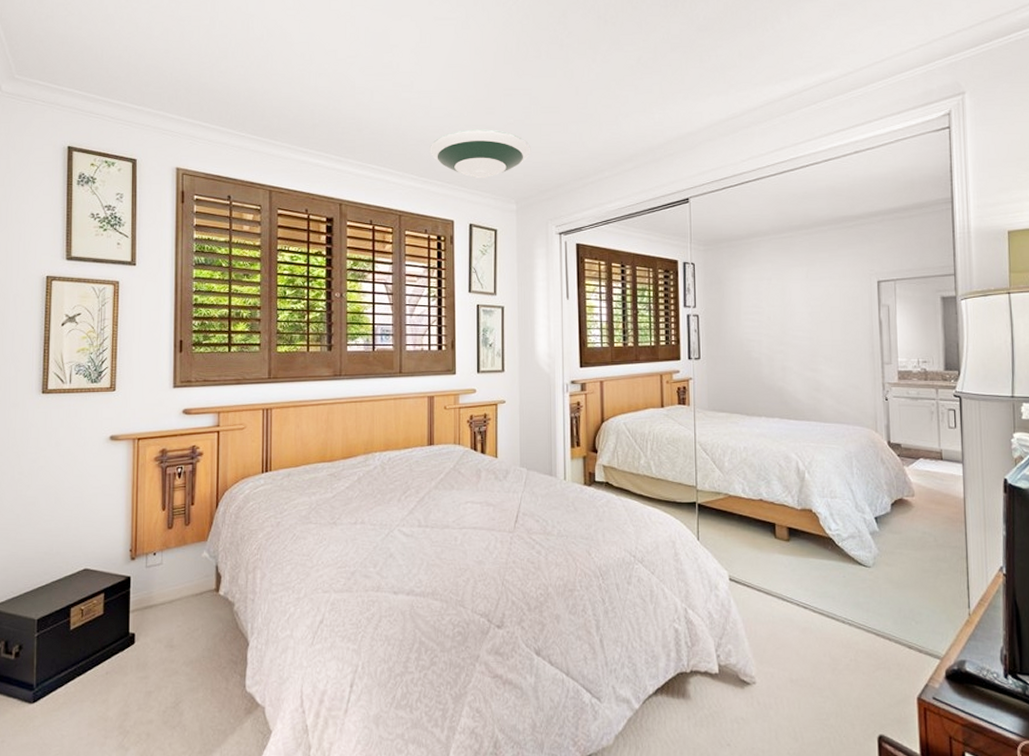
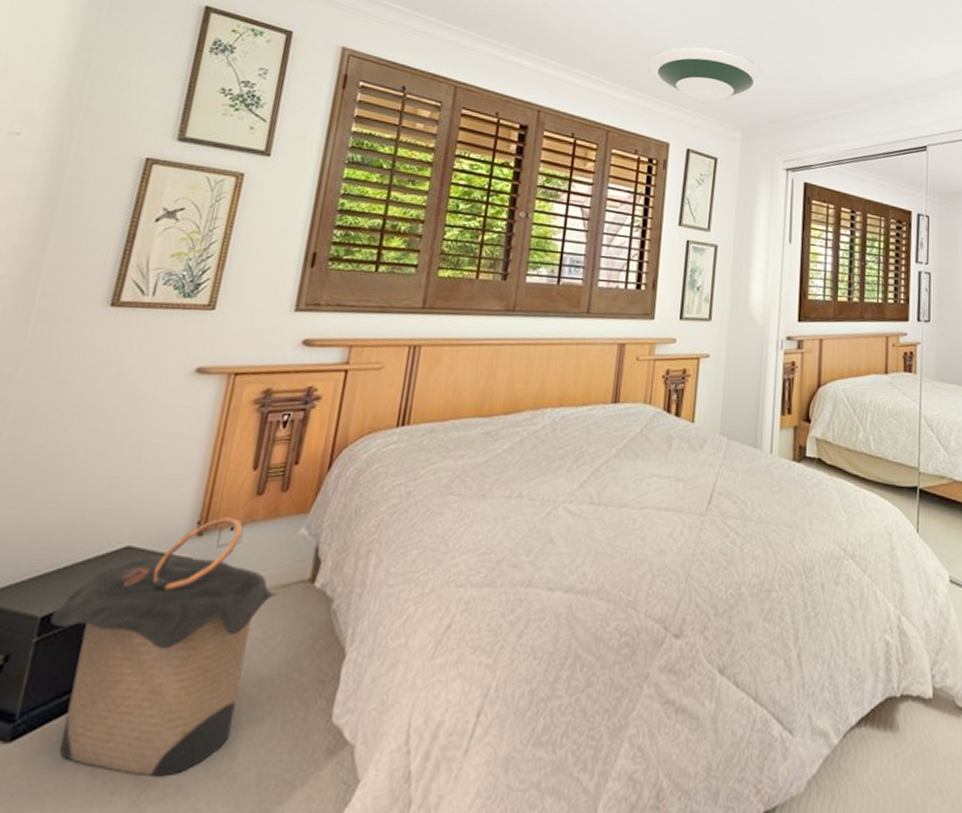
laundry hamper: none [44,545,195,727] -> present [50,516,279,777]

